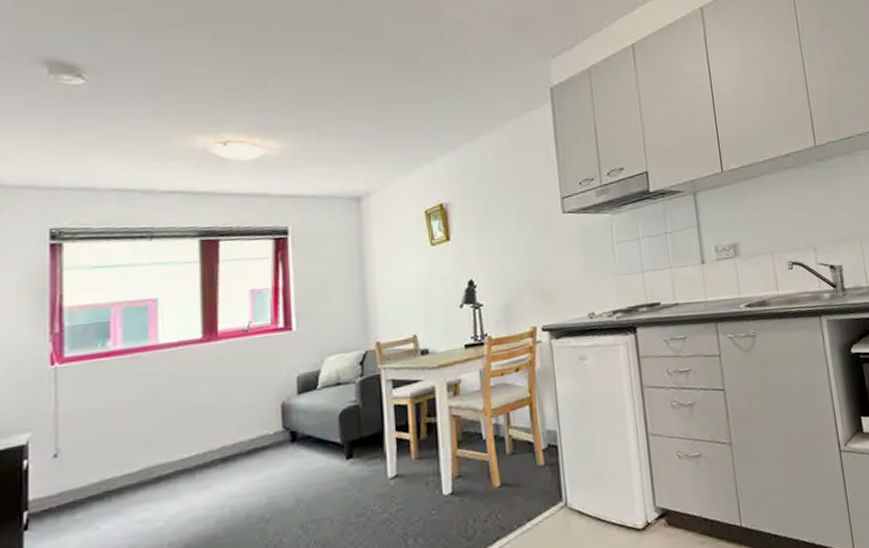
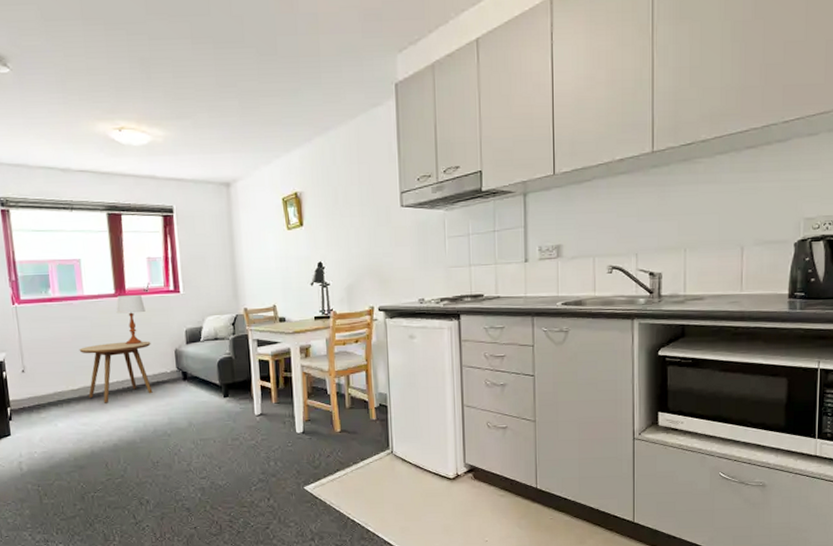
side table: none [144,395,249,488] -> present [79,341,153,403]
table lamp: none [202,337,244,404] -> present [116,295,146,345]

